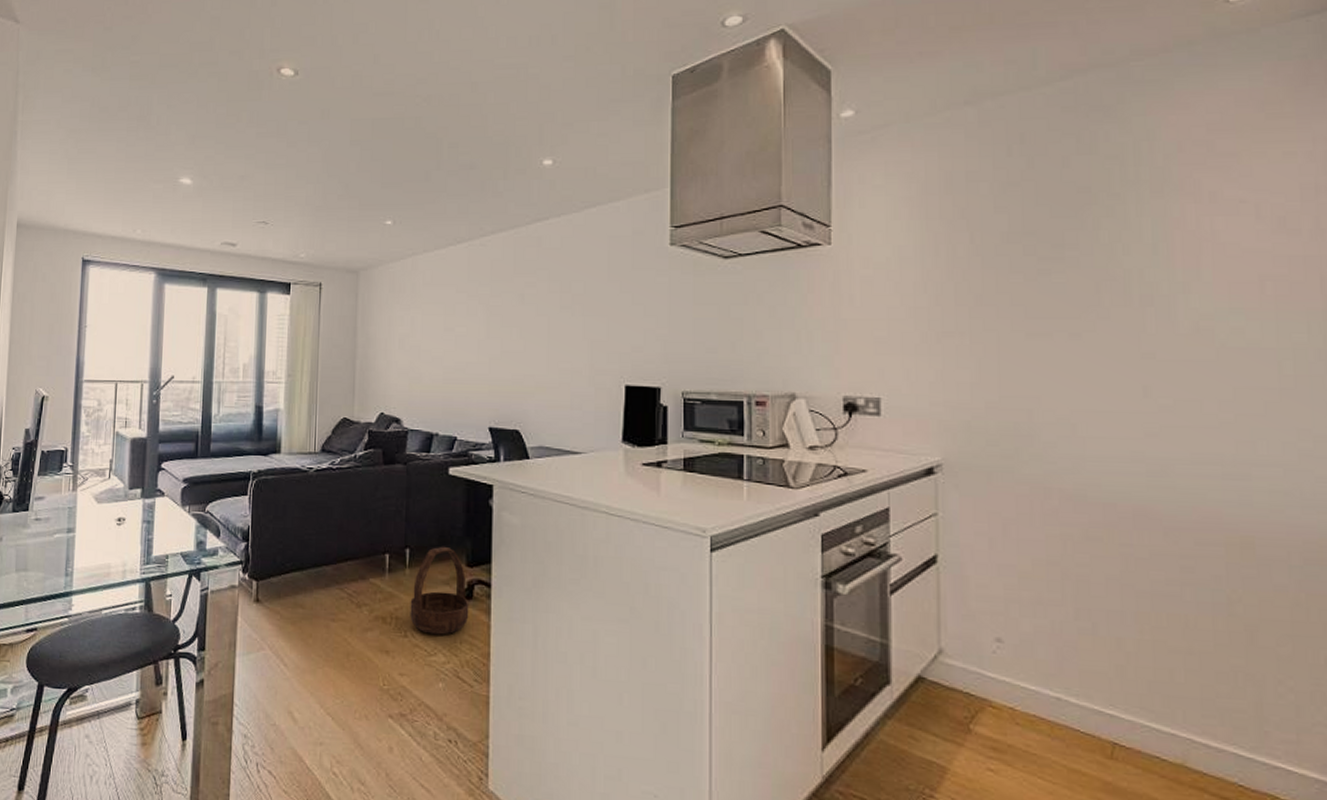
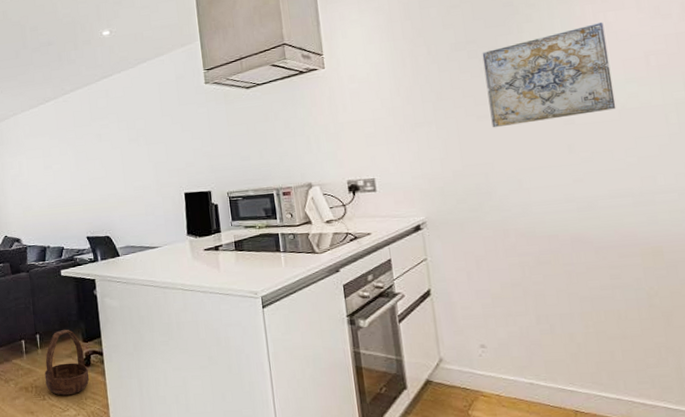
wall art: none [1042,228,1214,352] -> present [482,21,616,128]

